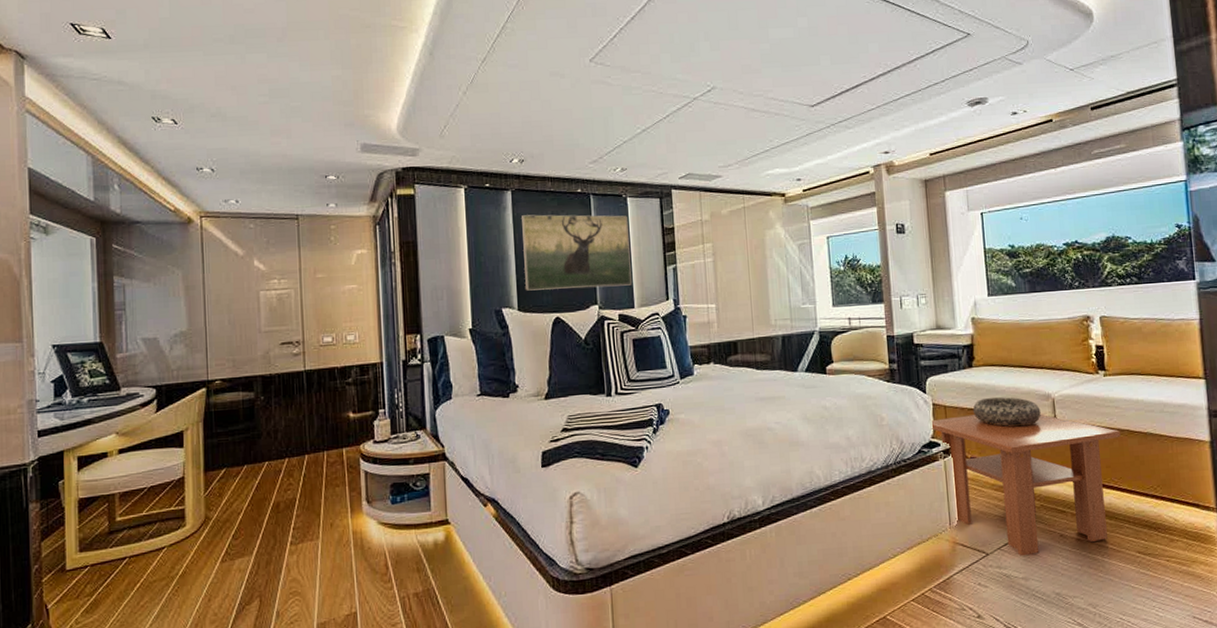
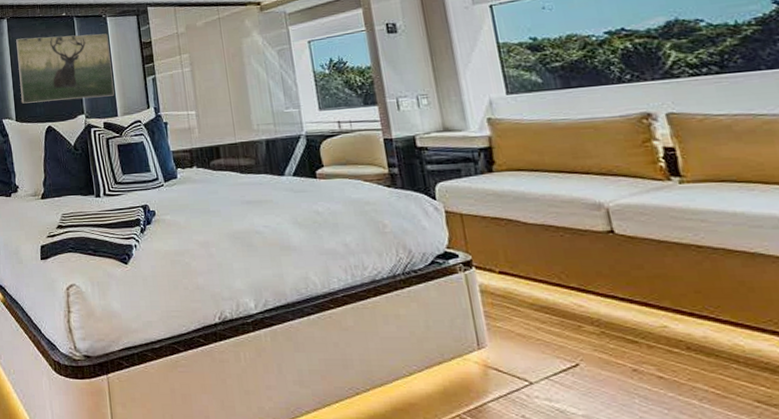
coffee table: present [930,414,1120,557] -> none [444,224,712,390]
decorative bowl: present [972,397,1041,427] -> none [497,205,592,239]

